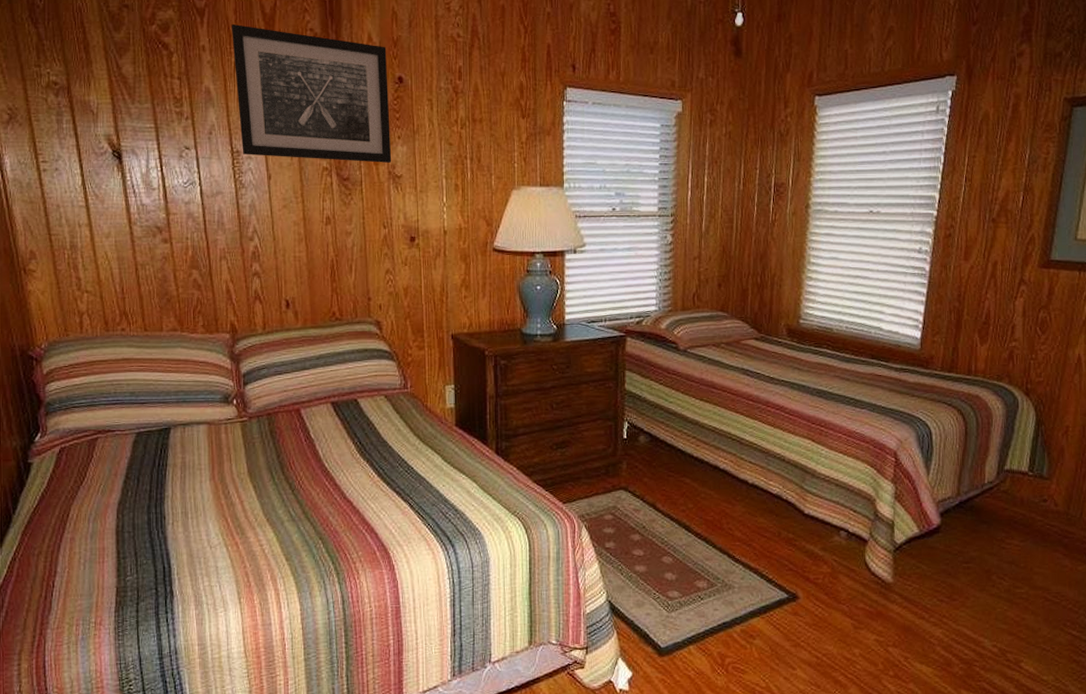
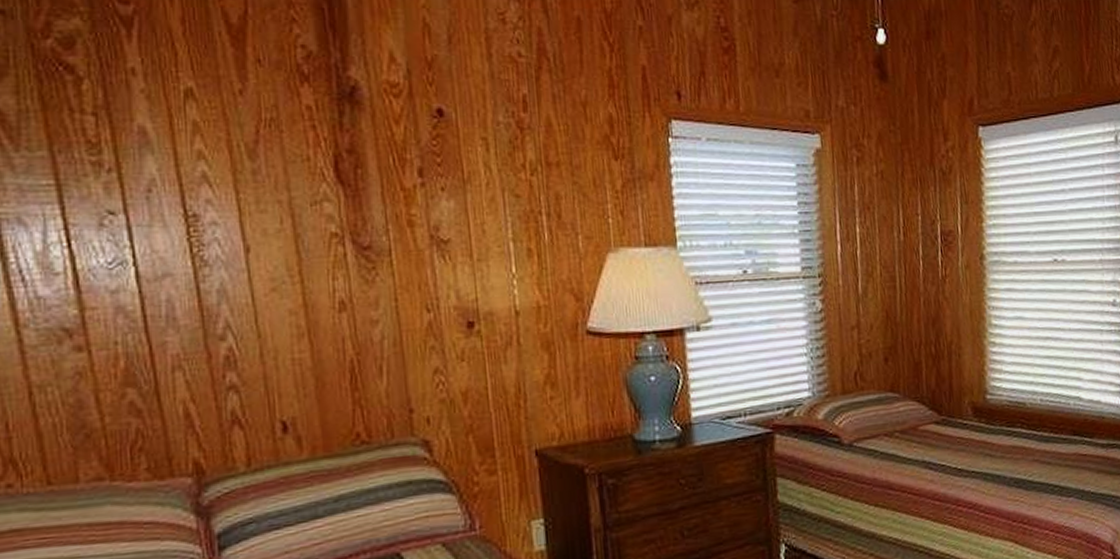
wall art: present [231,24,392,163] -> none [176,39,434,224]

